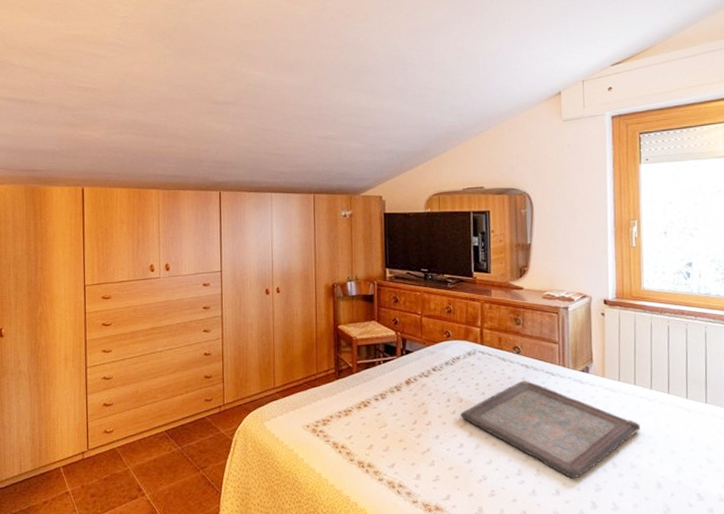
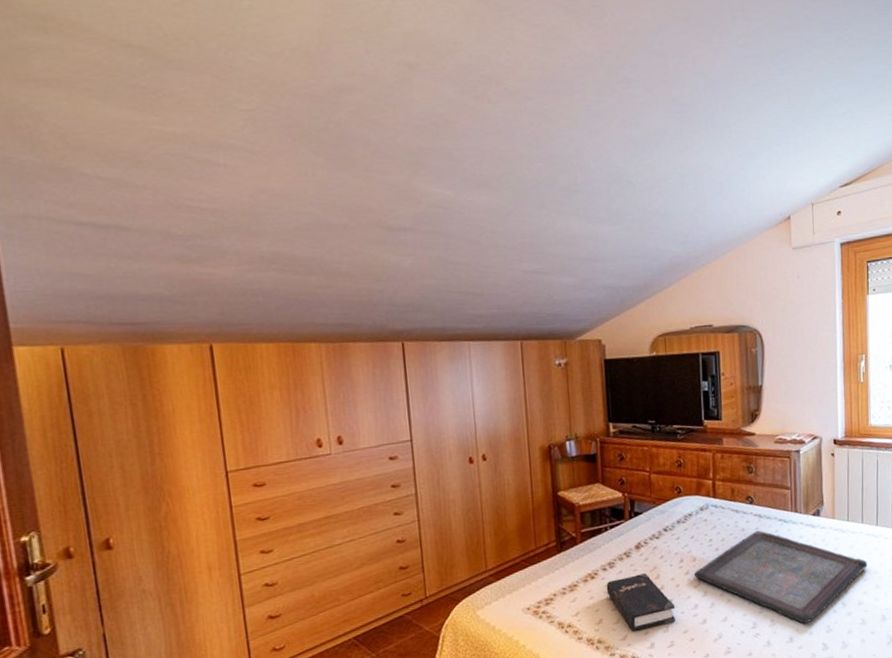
hardback book: none [377,408,442,461] -> present [606,573,676,631]

